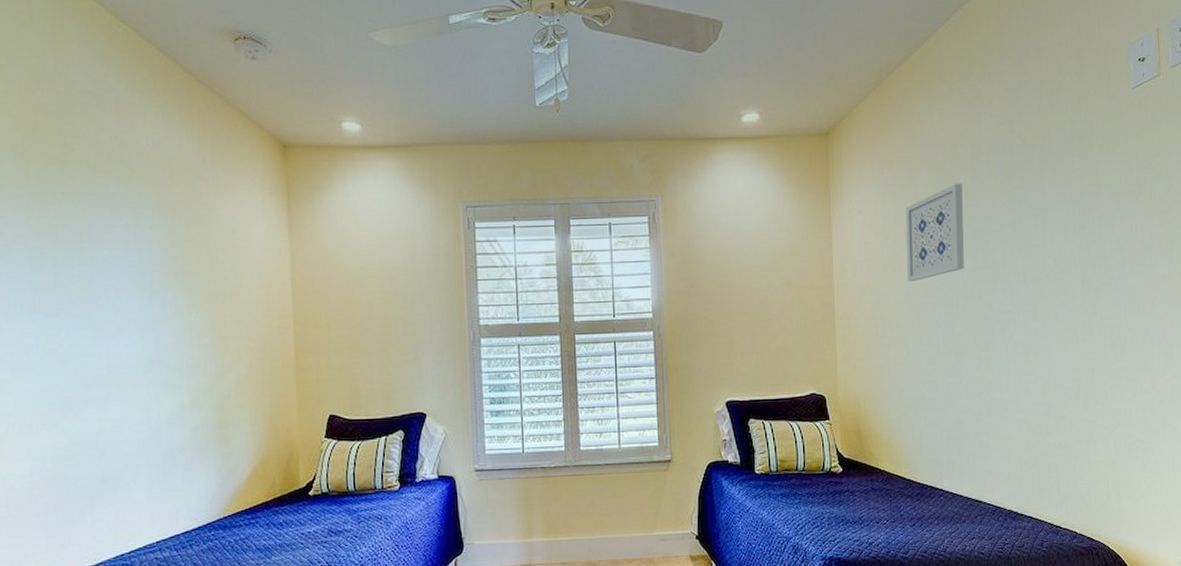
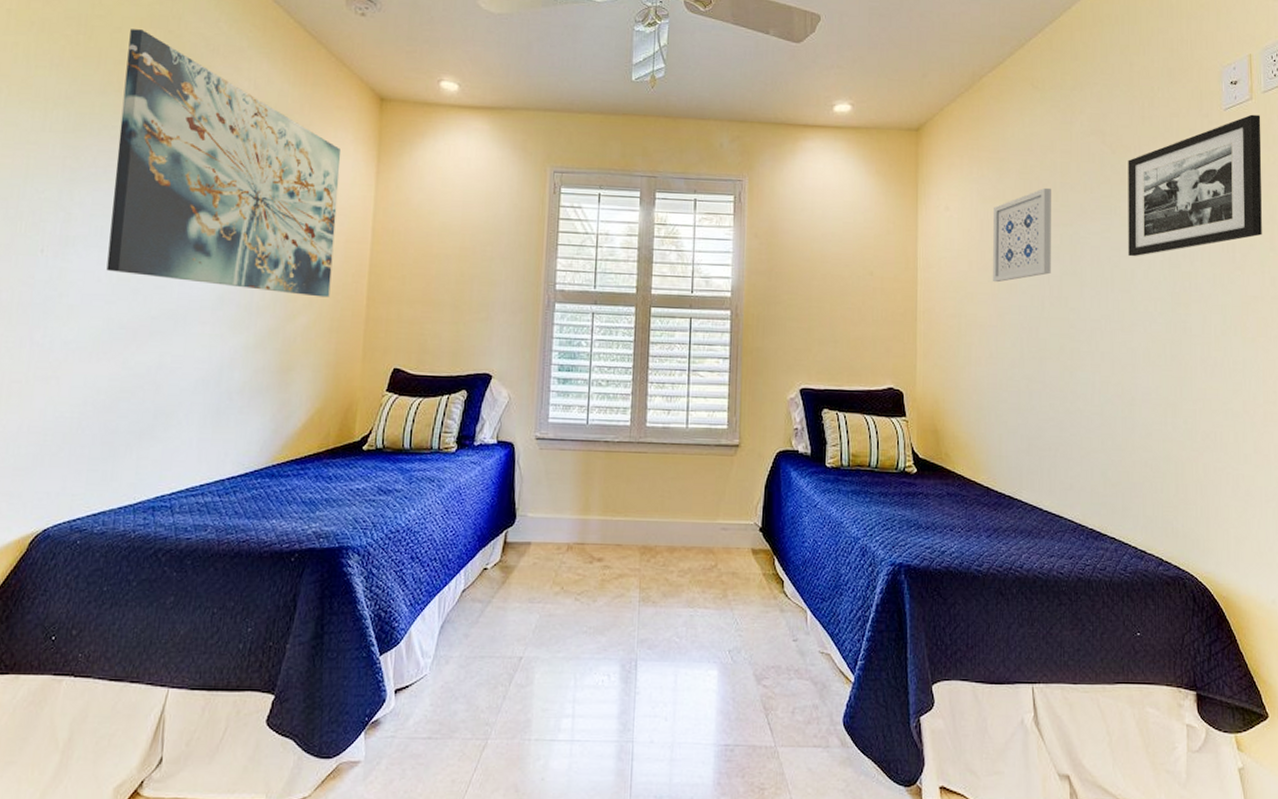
wall art: none [16,92,258,352] -> present [106,29,341,298]
picture frame: none [1037,91,1170,246] -> present [1128,114,1262,257]

